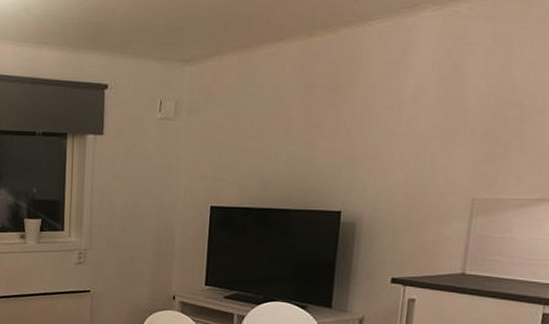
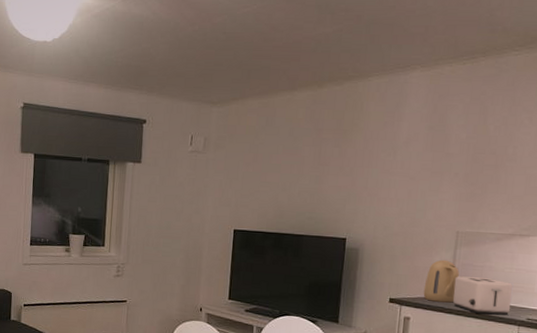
kettle: none [431,231,475,281] -> present [423,259,459,303]
toaster: none [467,250,538,294] -> present [453,276,512,316]

